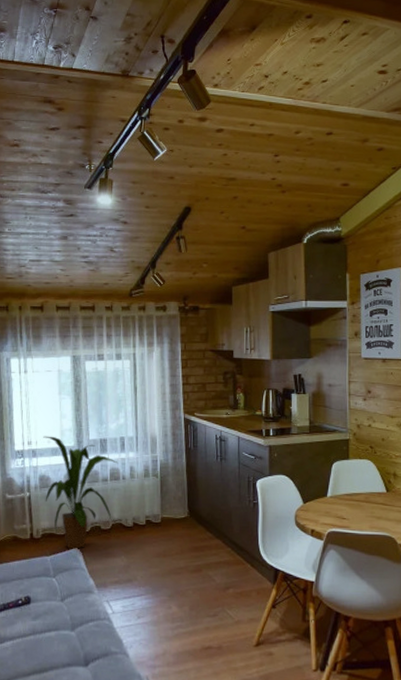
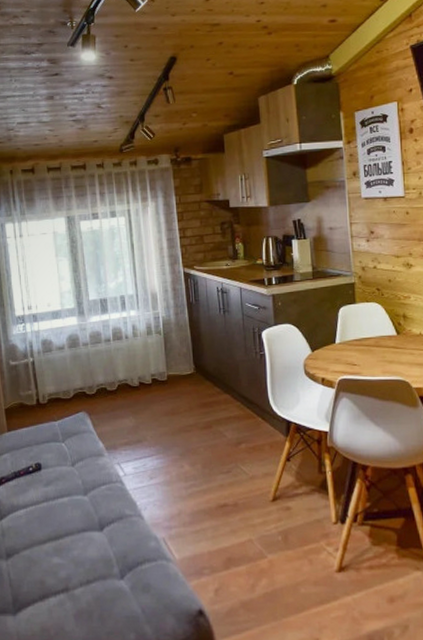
house plant: present [43,436,118,549] -> none [43,299,120,413]

